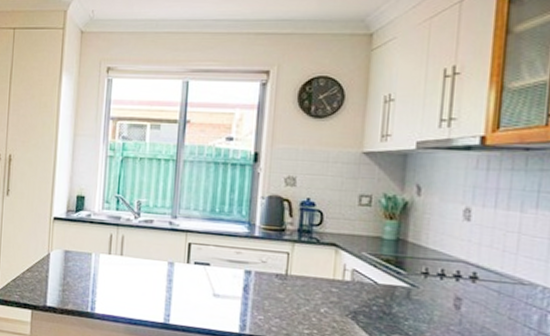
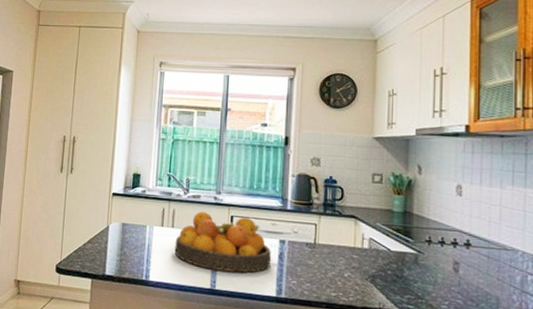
fruit bowl: none [123,238,235,306] -> present [174,211,272,273]

